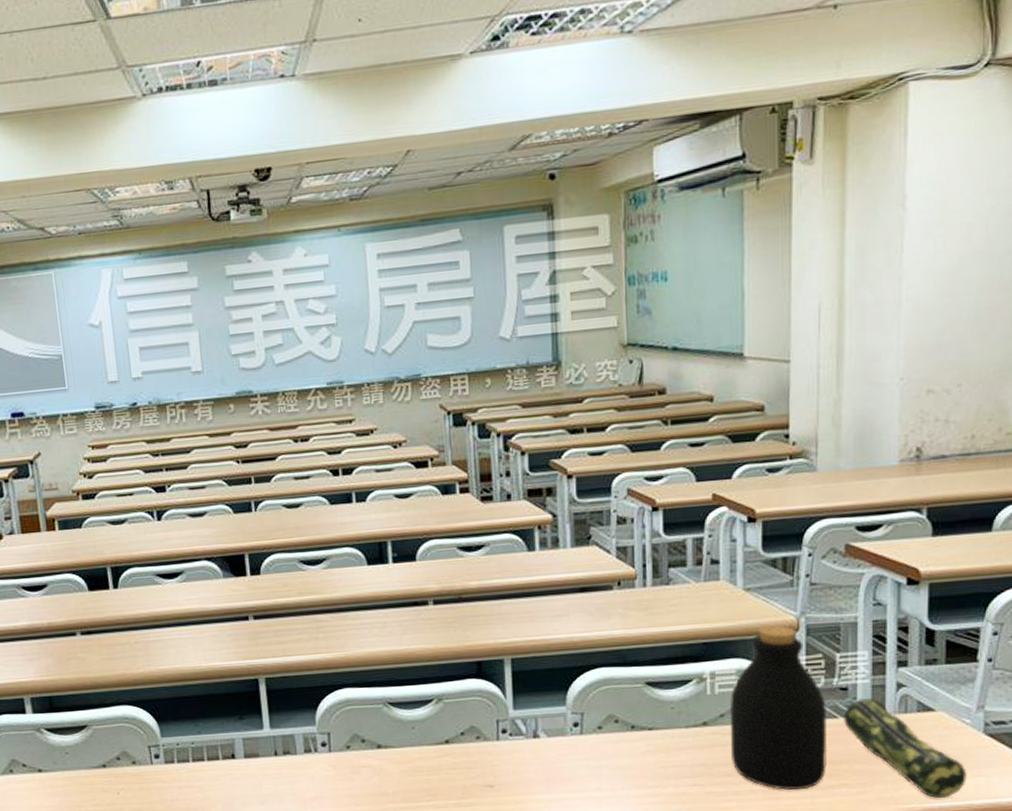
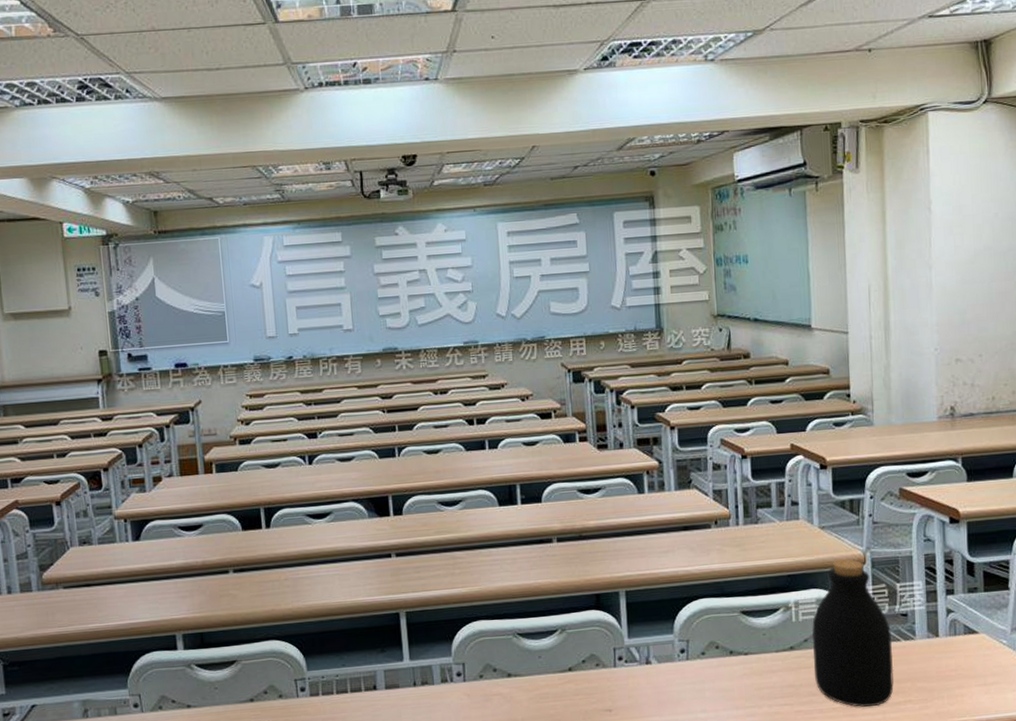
pencil case: present [842,697,967,799] -> none [905,622,1007,712]

